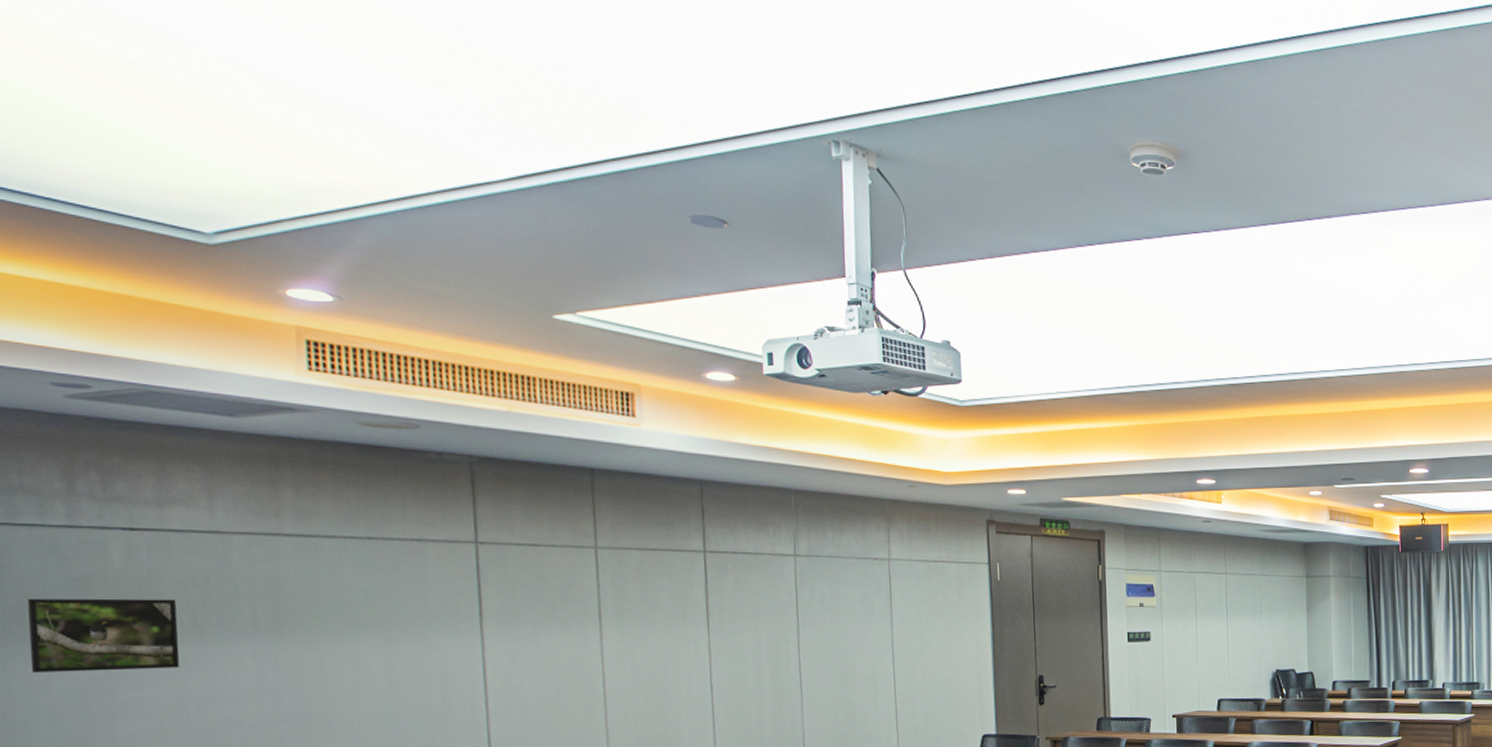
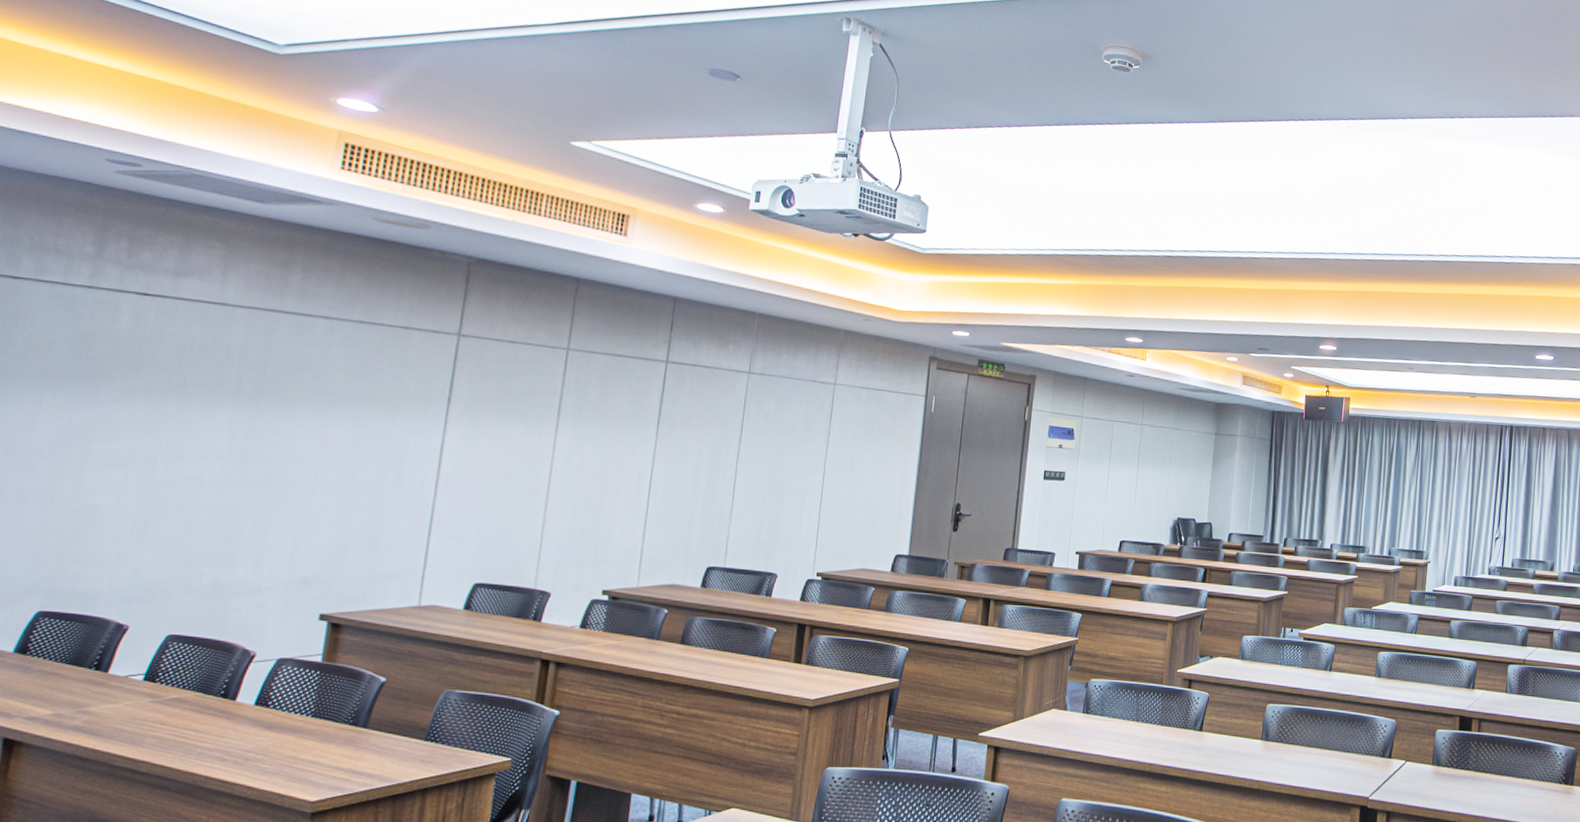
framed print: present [27,598,180,672] -> none [18,348,170,425]

